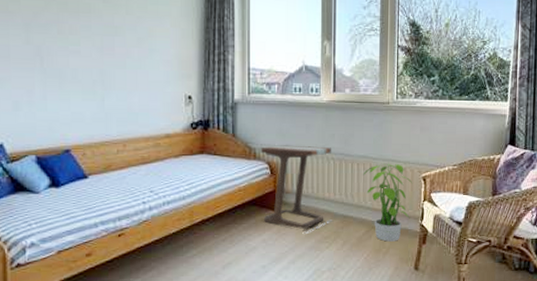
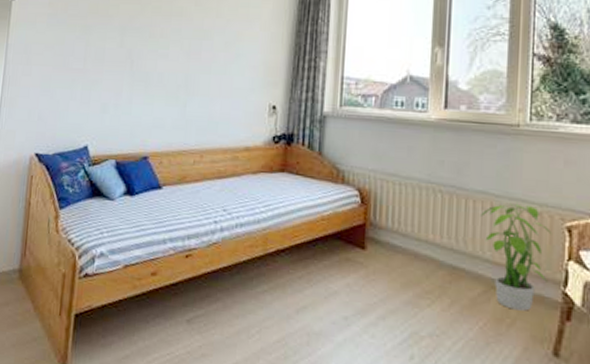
side table: present [260,145,332,235] -> none [350,168,439,285]

